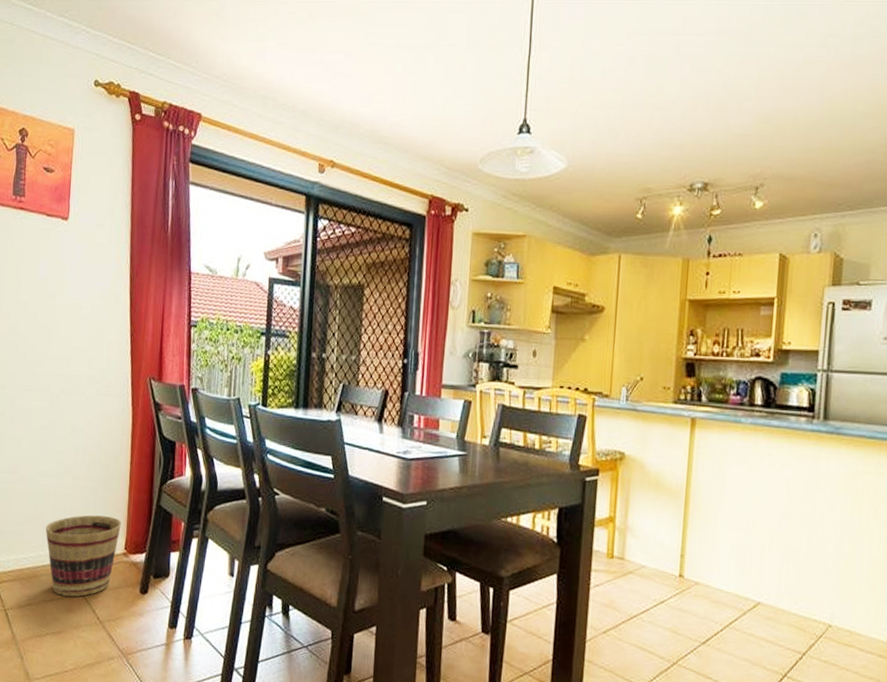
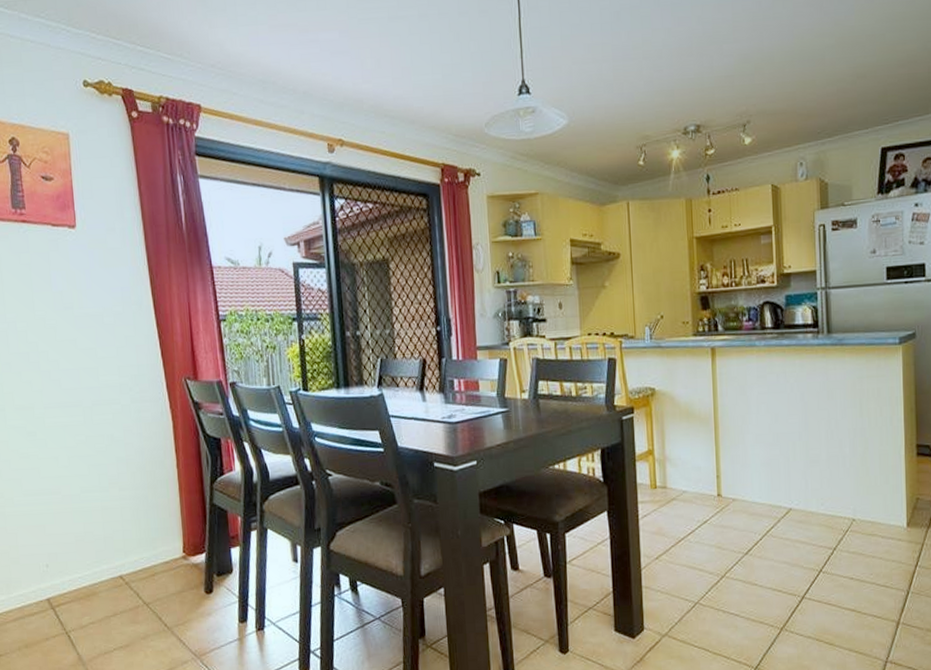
basket: present [45,515,121,597] -> none [97,522,176,609]

